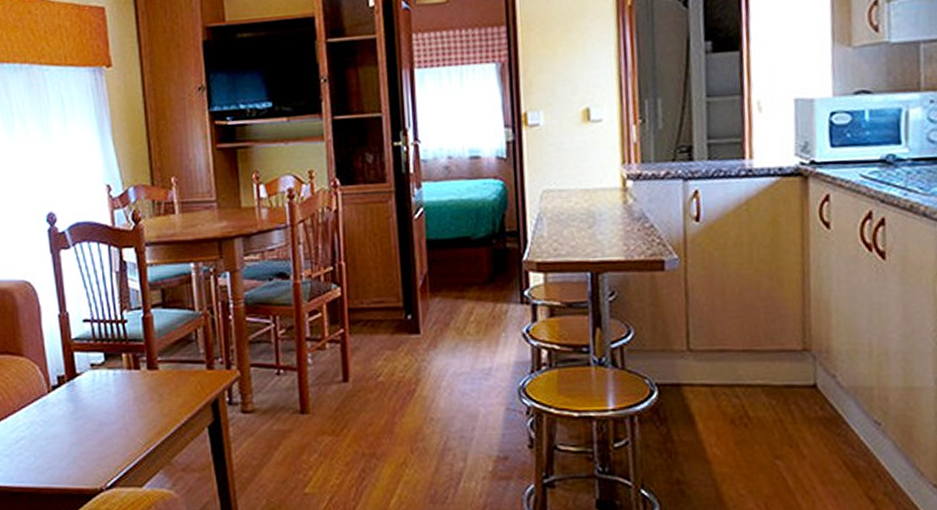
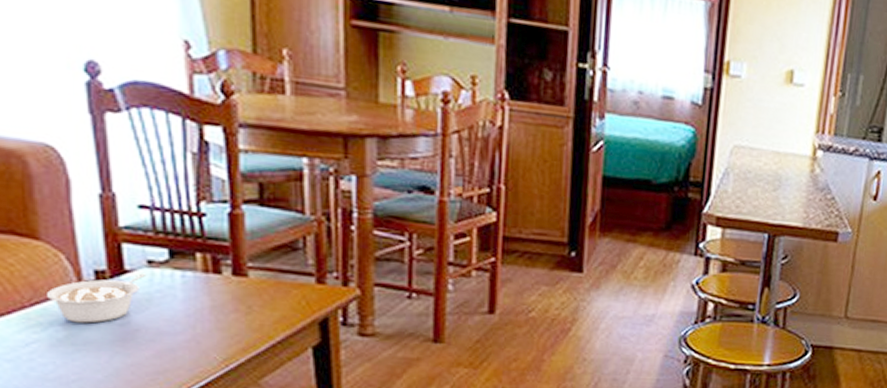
legume: none [29,375,91,421] -> present [47,273,147,323]

